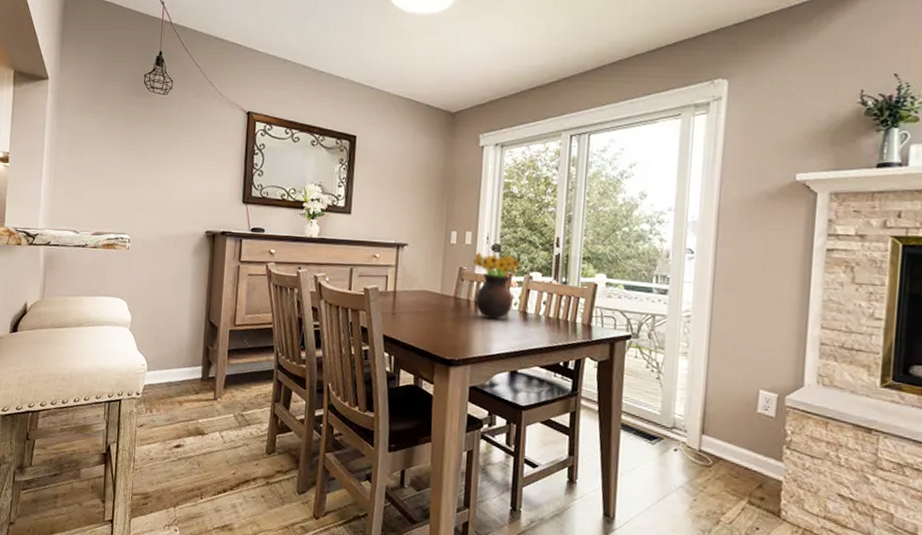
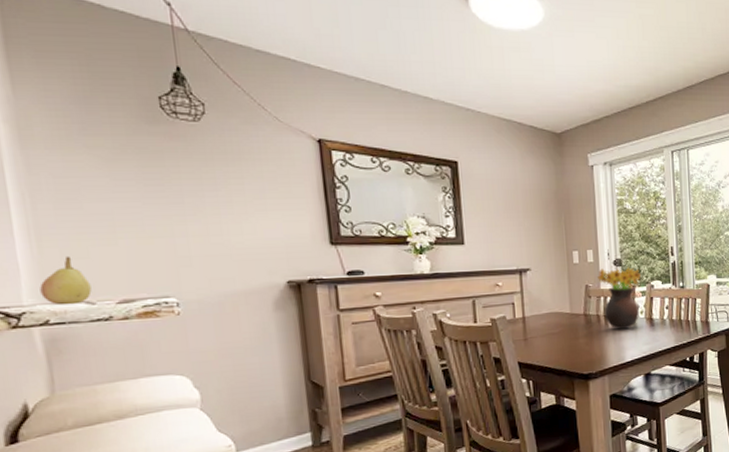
fruit: none [49,194,79,232] -> present [39,255,92,306]

